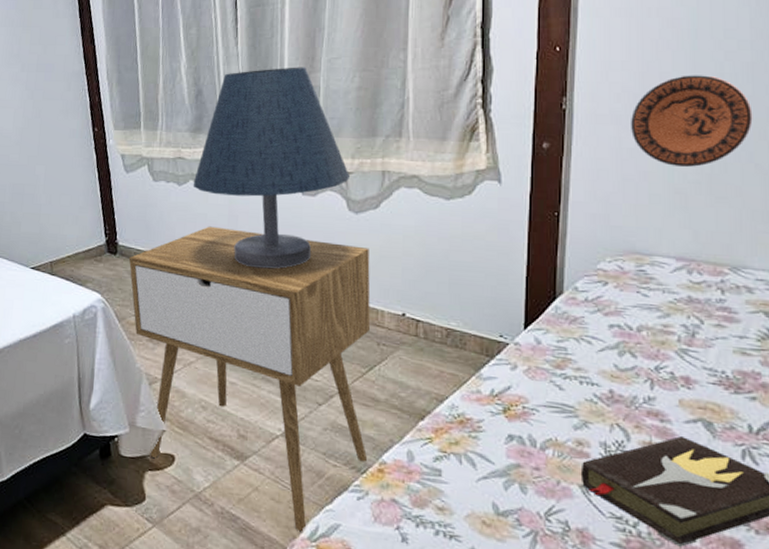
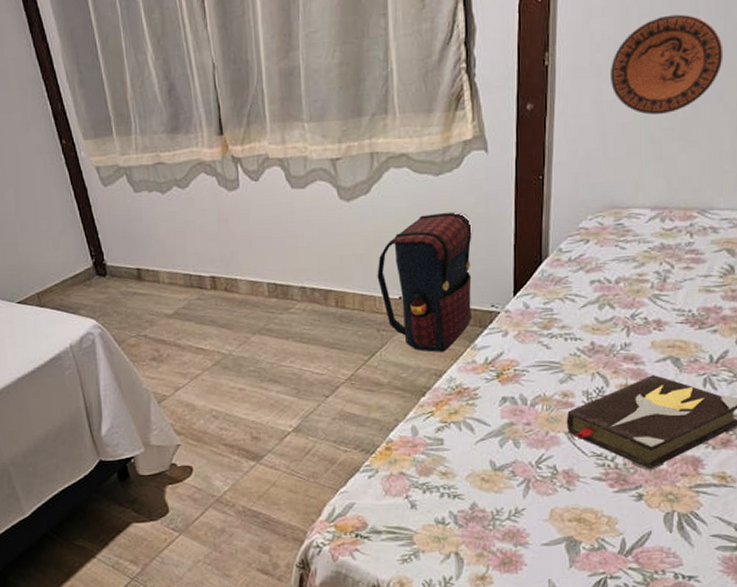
nightstand: present [128,226,371,532] -> none [119,233,374,516]
table lamp: present [193,67,350,269] -> none [177,45,338,271]
satchel: none [381,235,483,377] -> present [377,211,473,352]

